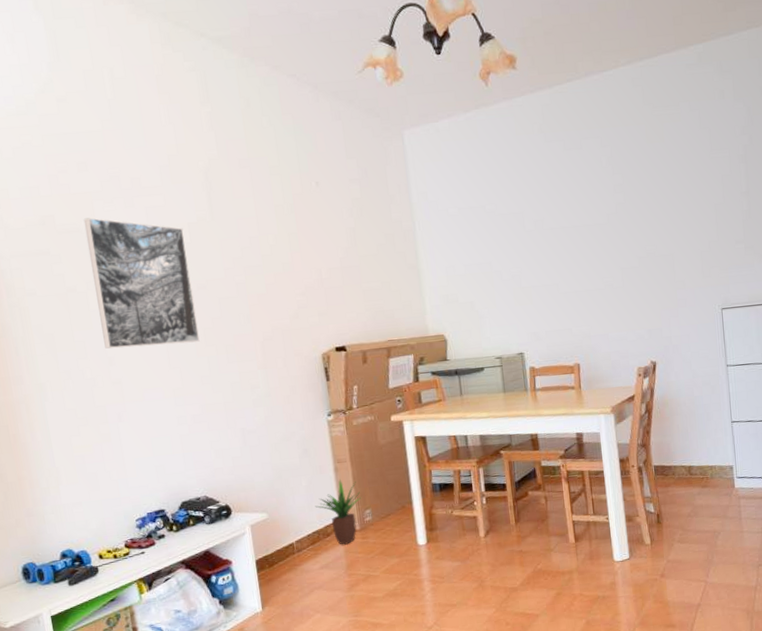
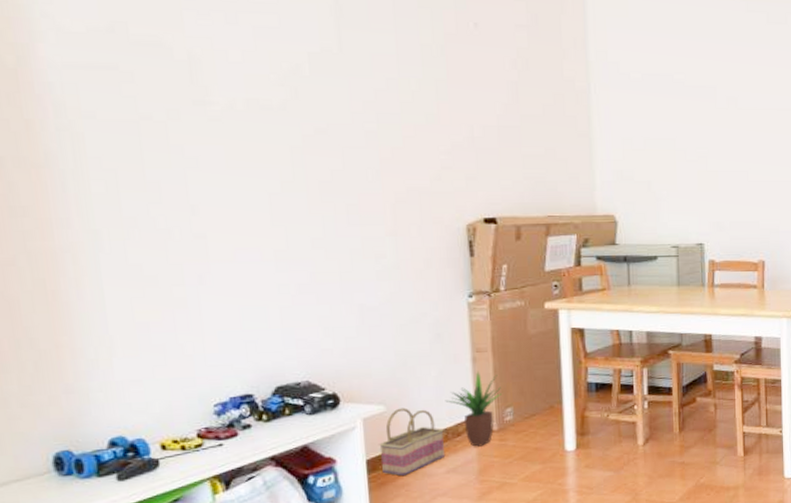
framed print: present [83,217,200,349] -> none [168,30,314,197]
basket: none [265,514,318,573] -> present [379,407,444,477]

